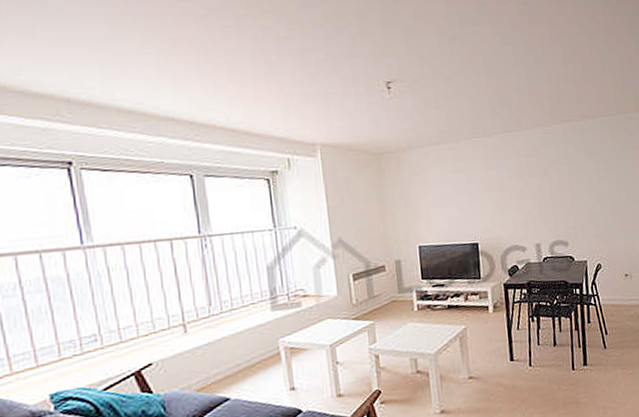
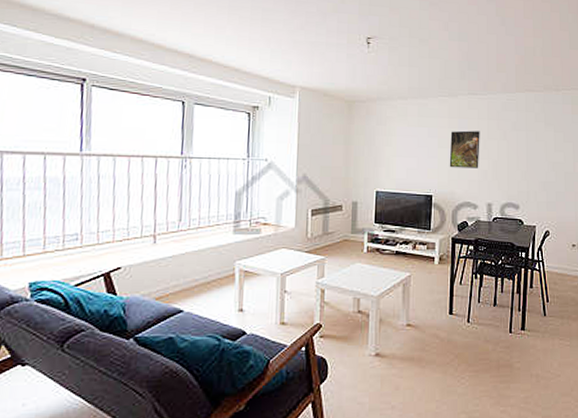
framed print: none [489,170,523,212] -> present [449,130,480,168]

